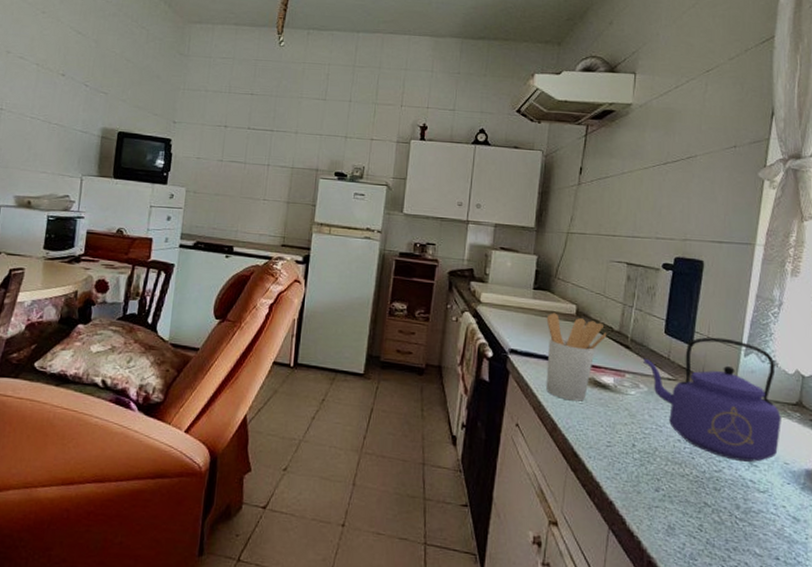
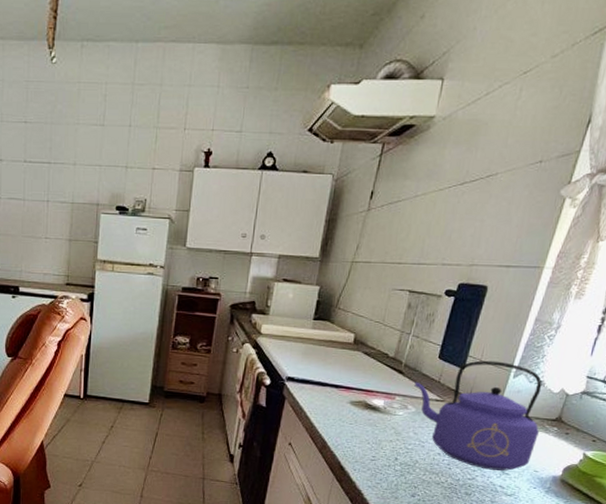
utensil holder: present [546,312,607,402] -> none [319,341,382,422]

